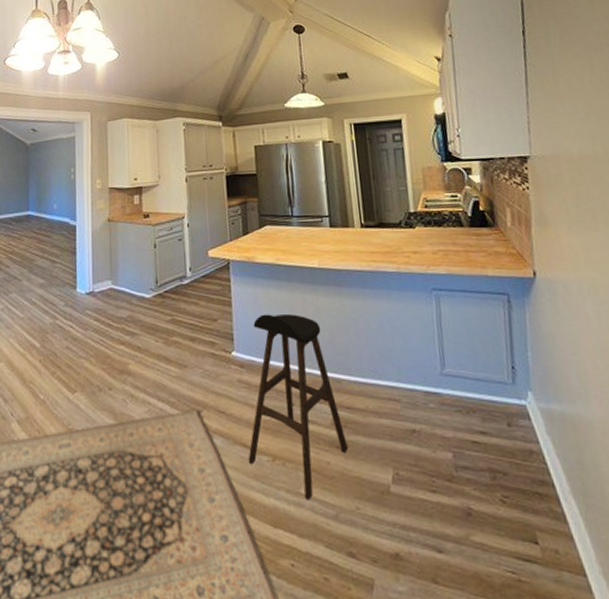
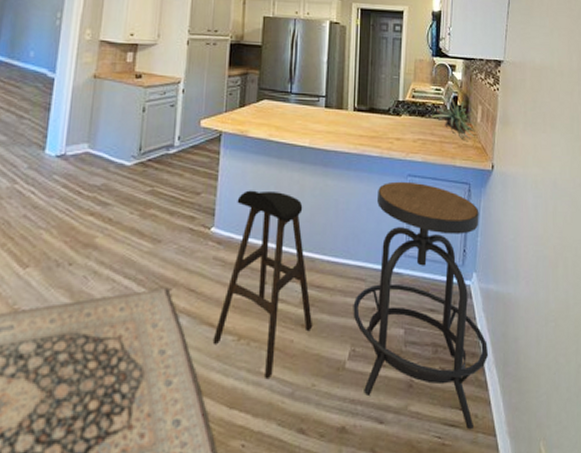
bar stool: none [389,296,563,565] -> present [353,181,489,429]
plant: none [448,197,507,249] -> present [429,91,476,142]

